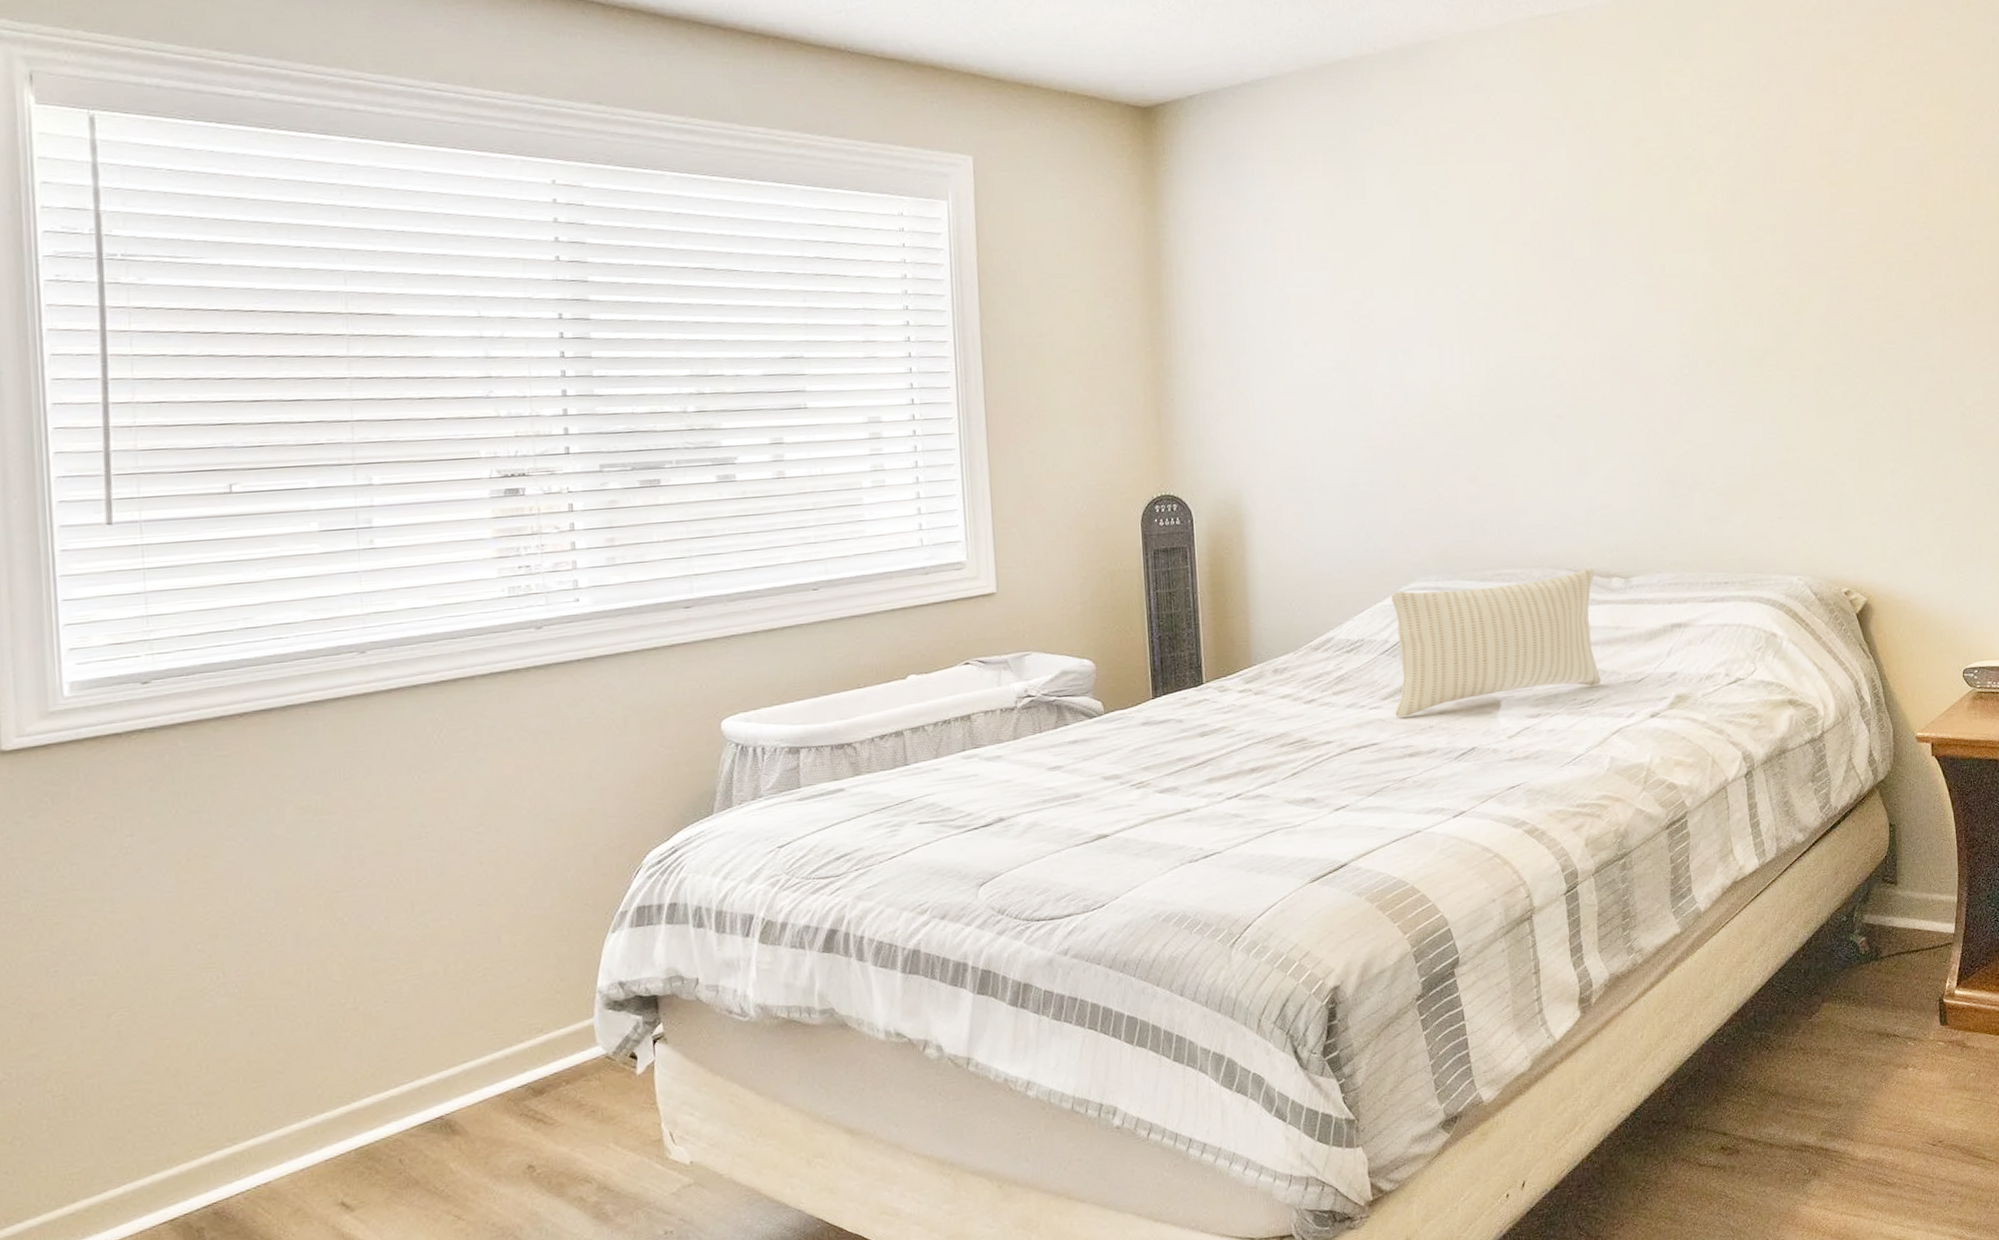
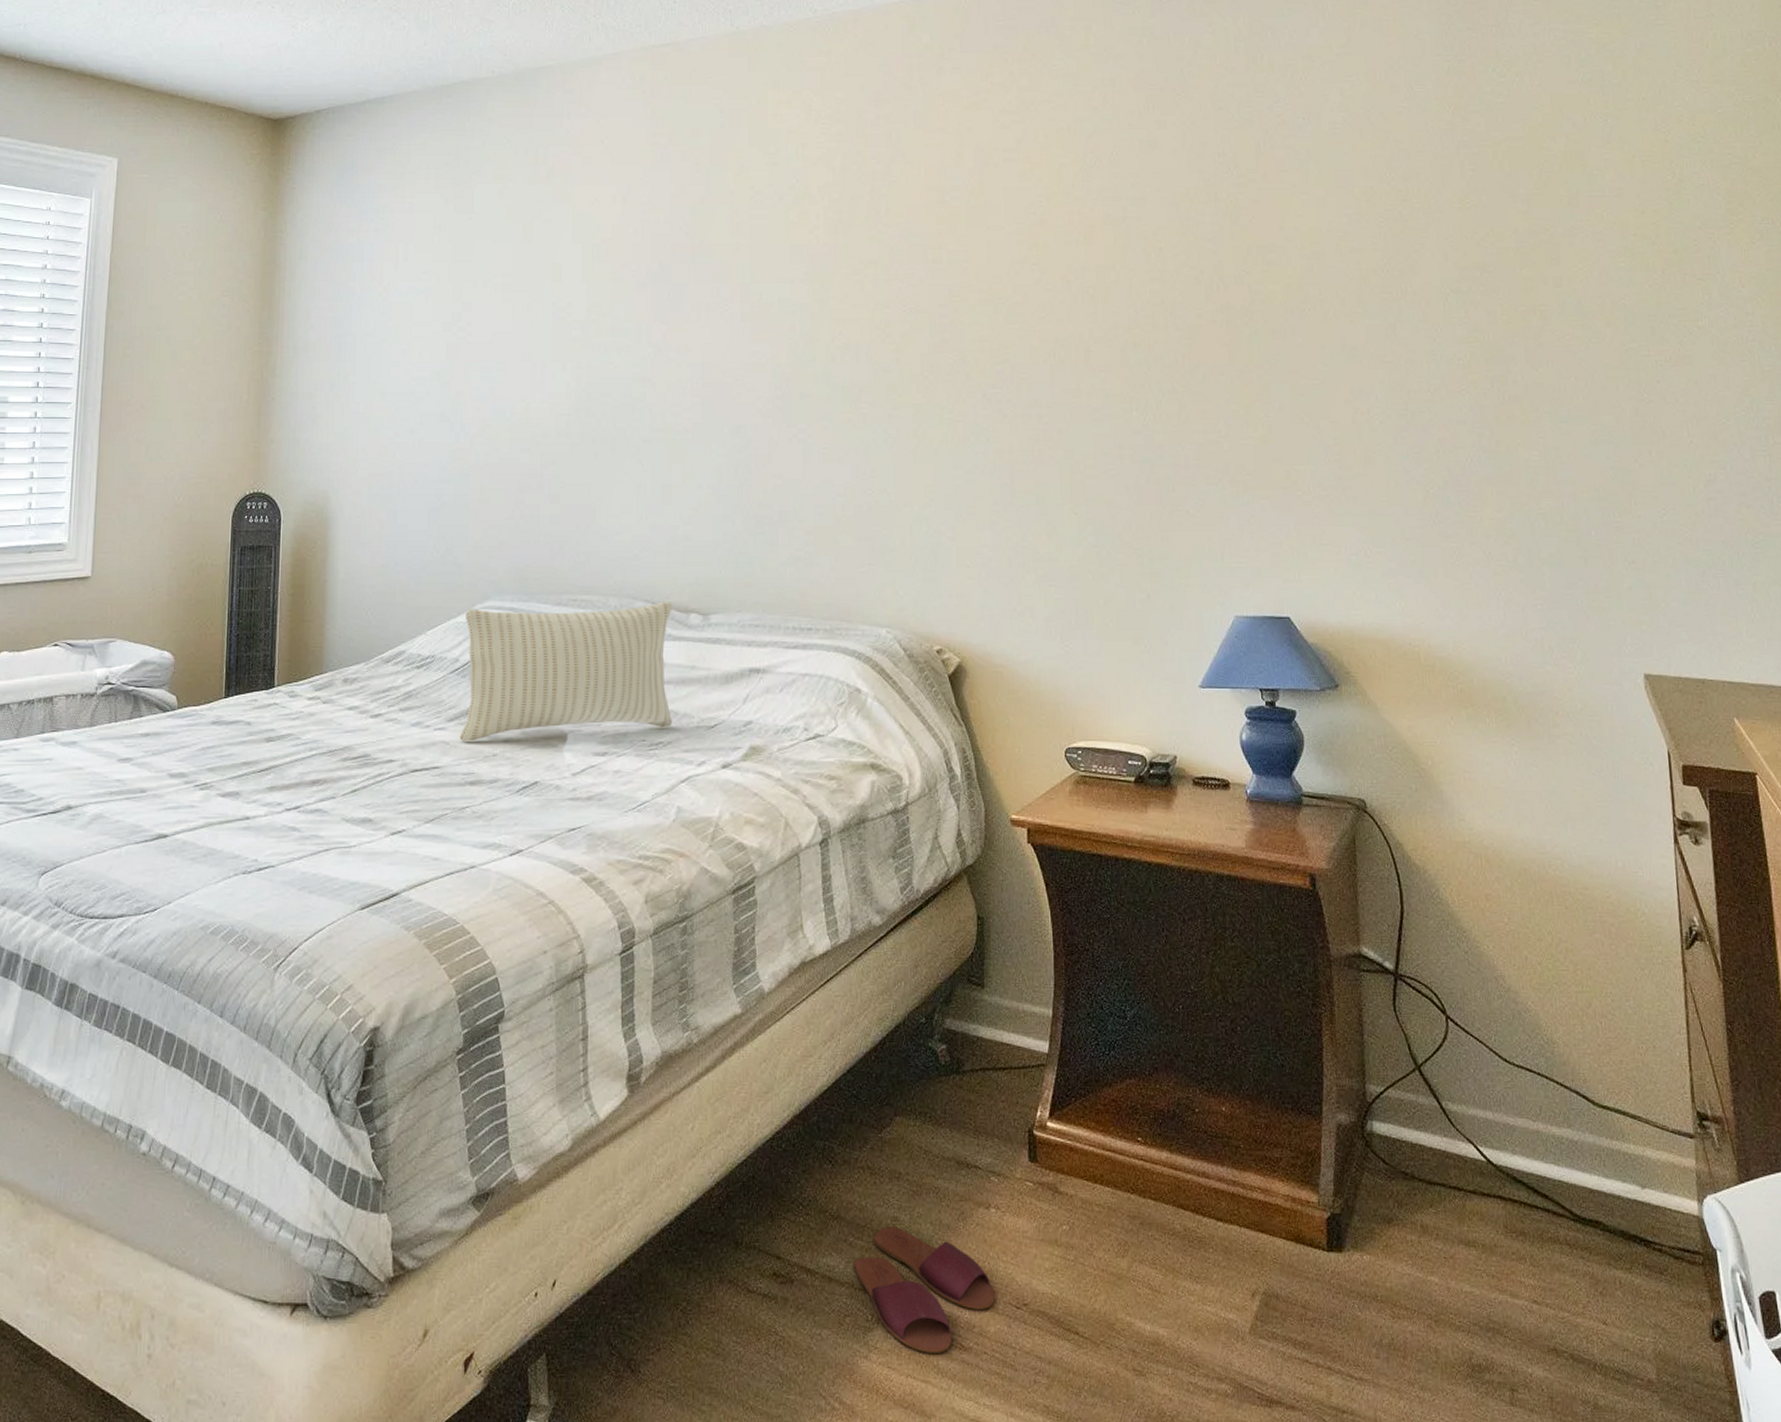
slippers: none [1790,1094,1915,1193] -> present [852,1226,996,1353]

